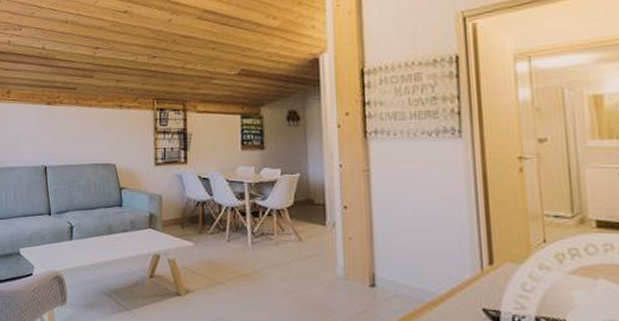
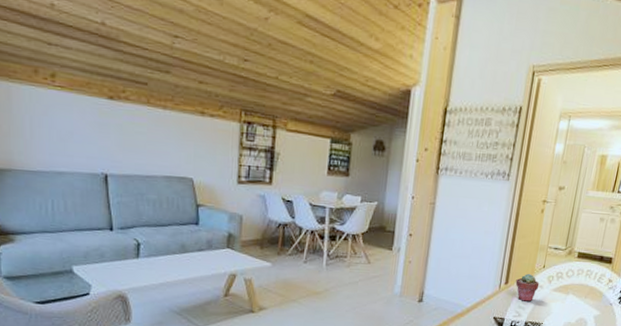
potted succulent: none [504,250,544,289] -> present [515,273,540,302]

